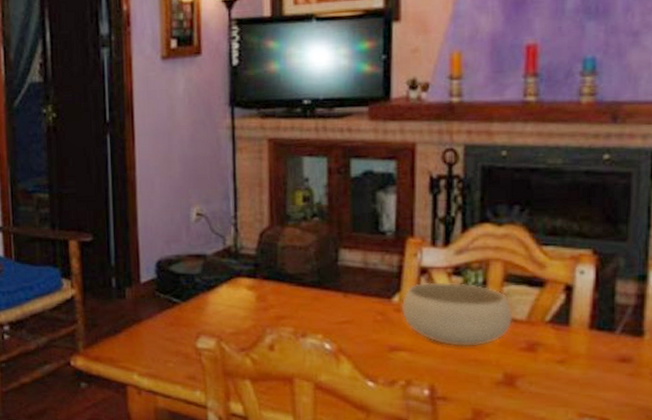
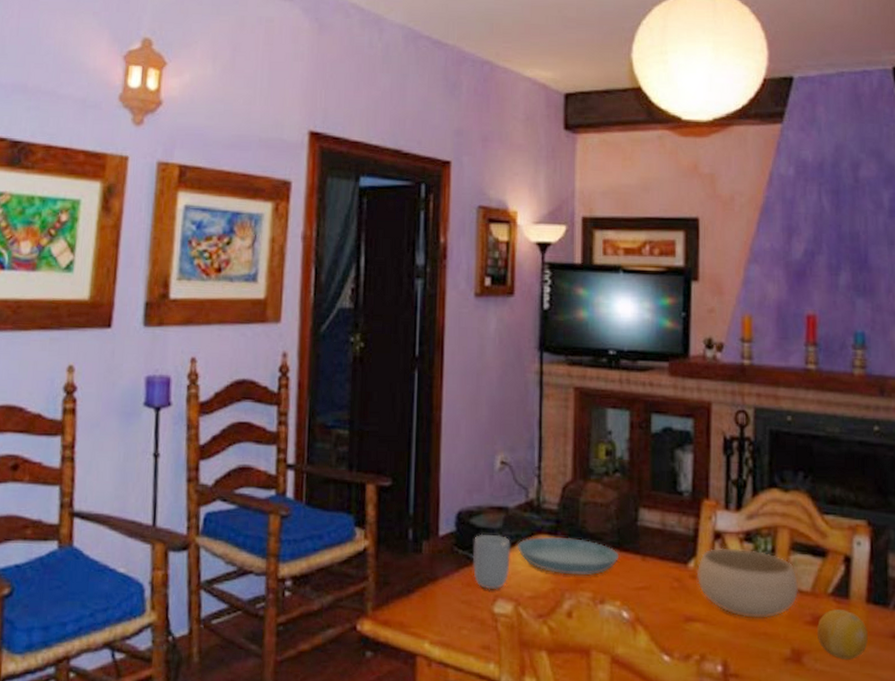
cup: none [174,279,211,328] -> present [473,534,511,590]
saucer: none [217,280,319,313] -> present [518,537,619,576]
fruit: none [532,336,590,382] -> present [816,609,868,660]

